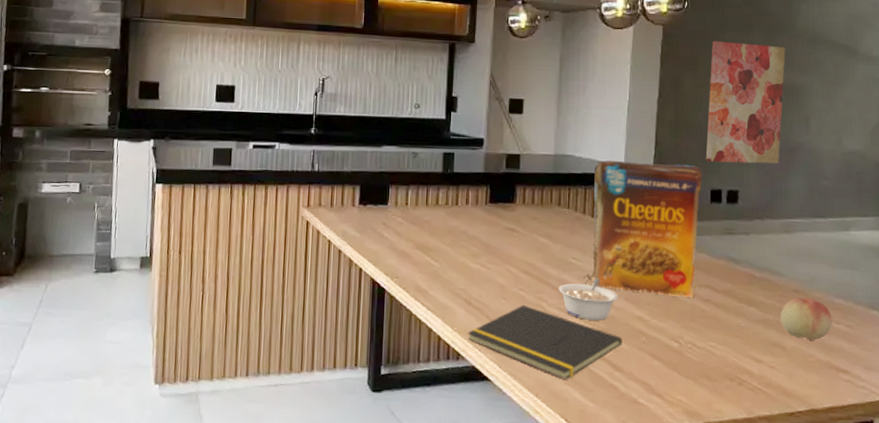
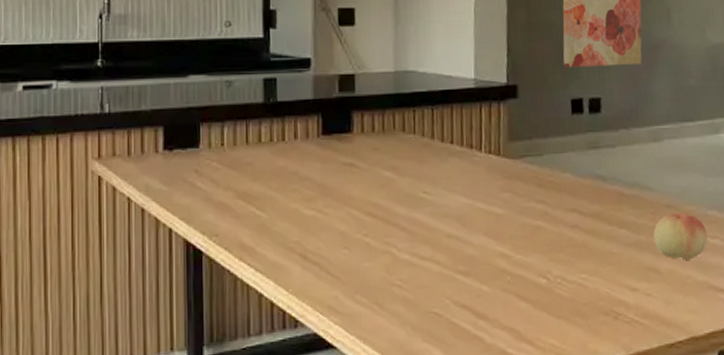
notepad: present [467,304,622,380] -> none [305,253,485,337]
legume: present [559,279,619,321] -> none [409,214,478,264]
cereal box: present [583,160,702,298] -> none [436,72,567,226]

